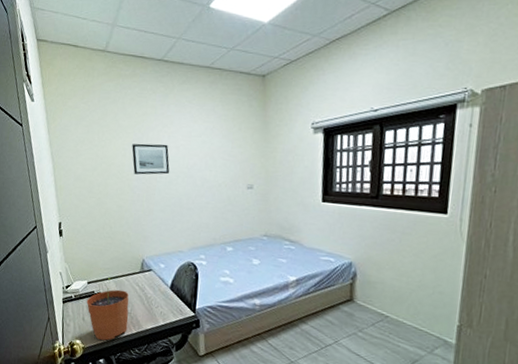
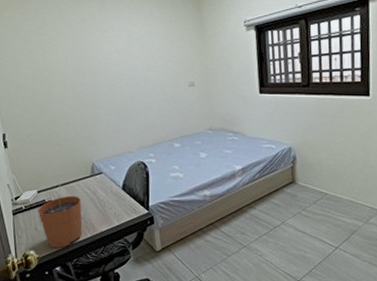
wall art: present [132,143,170,175] -> none [73,49,113,80]

